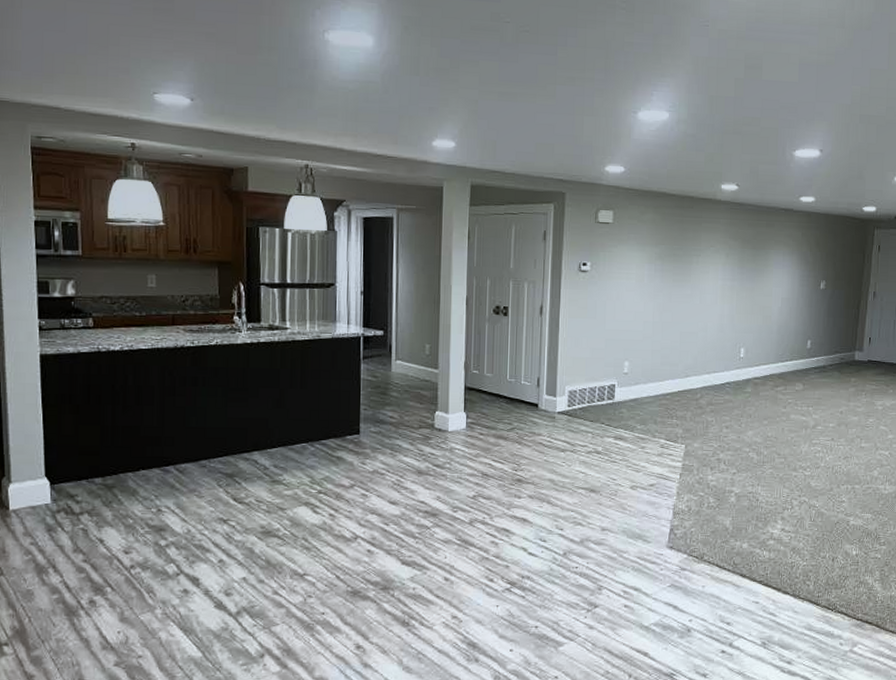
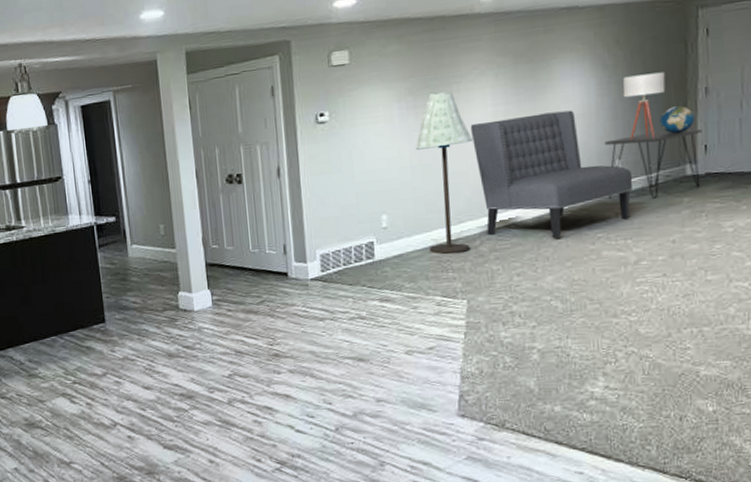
floor lamp: none [659,260,704,403] -> present [416,91,473,254]
sofa: none [703,292,818,399] -> present [470,110,633,238]
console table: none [799,321,869,376] -> present [604,129,702,199]
lamp: none [817,273,848,327] -> present [622,72,666,140]
globe: none [841,303,865,325] -> present [659,106,695,134]

